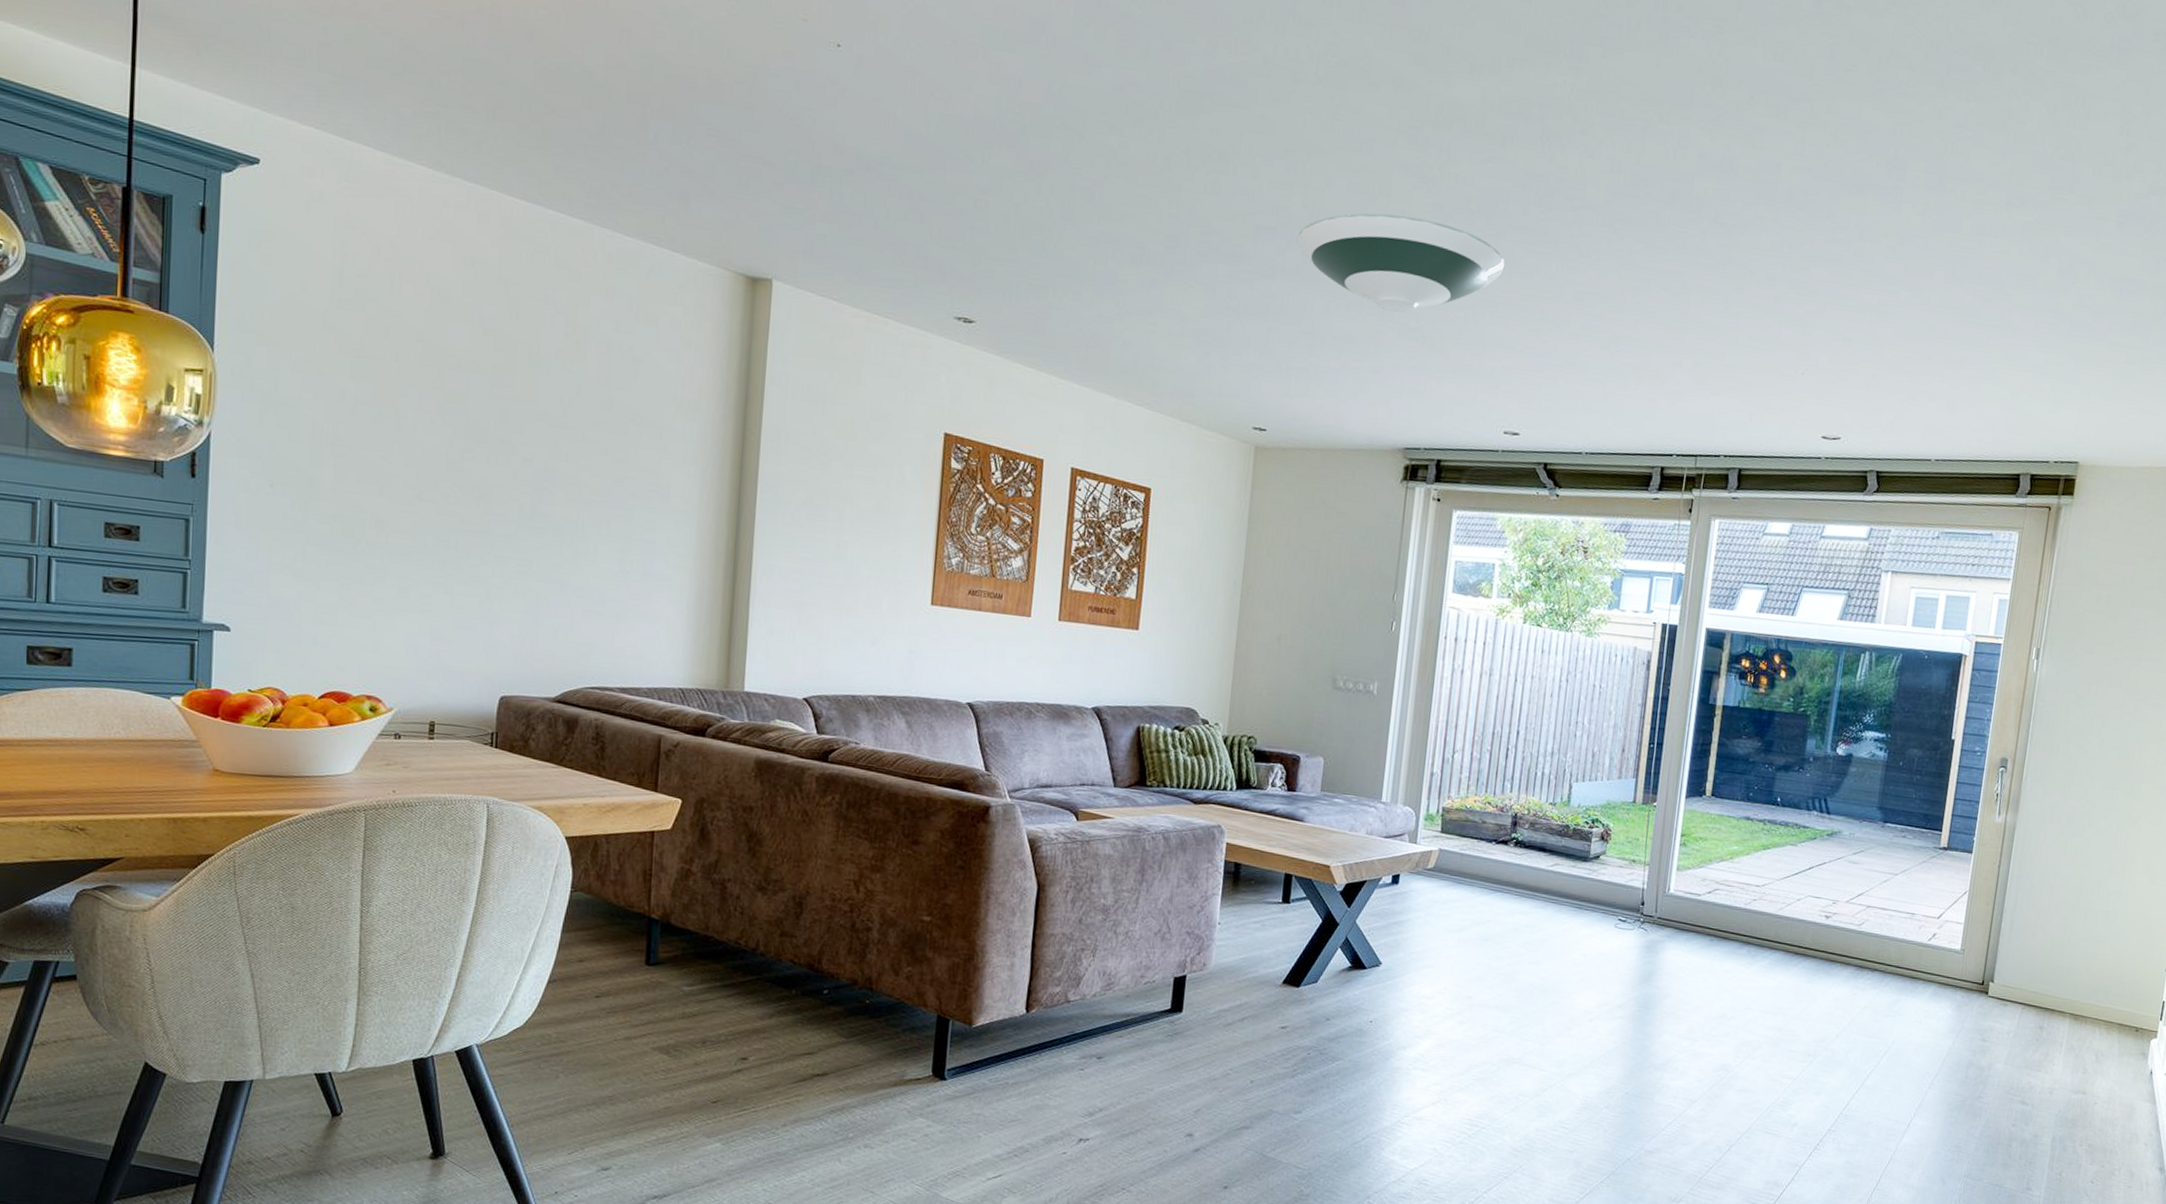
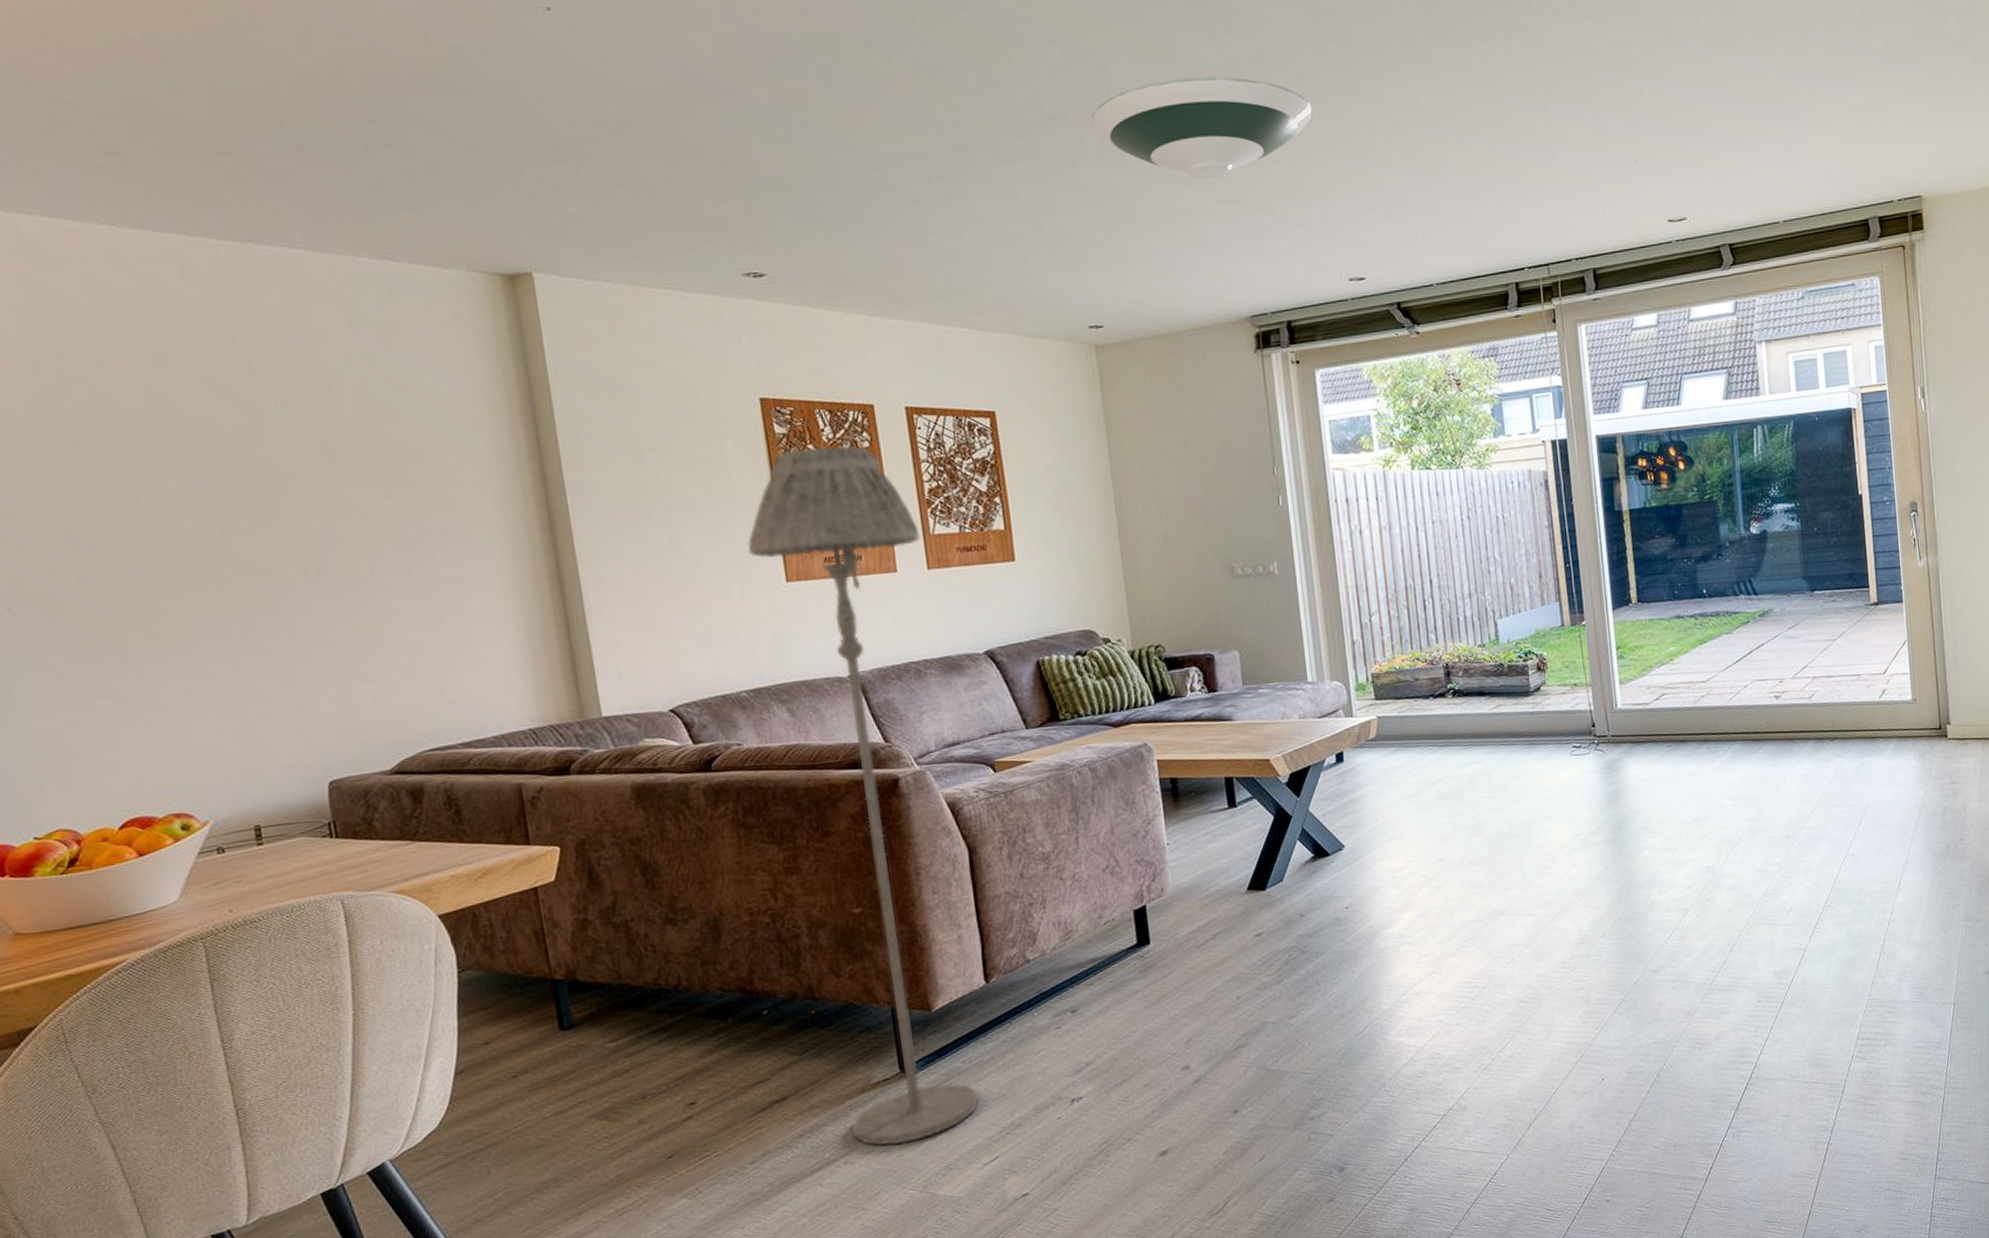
floor lamp: none [877,485,1059,1142] -> present [747,446,979,1146]

